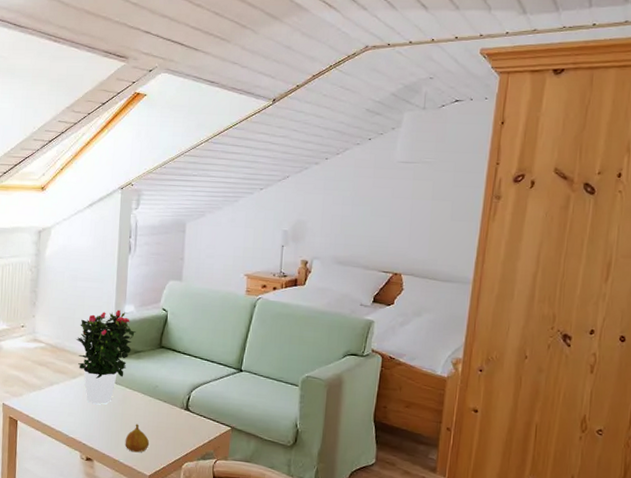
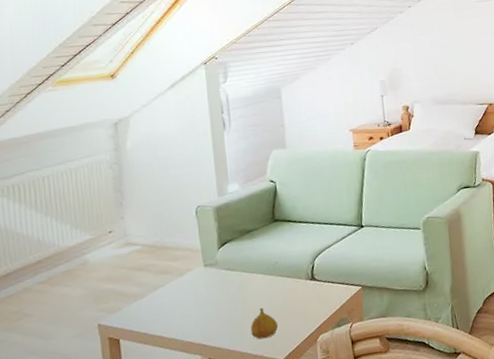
potted flower: present [75,309,136,404] -> none [176,191,245,298]

